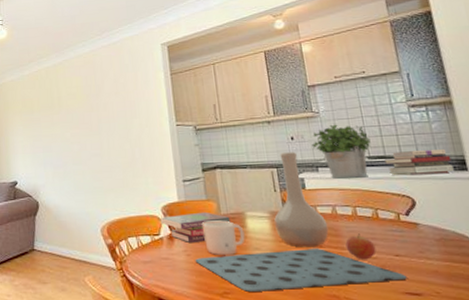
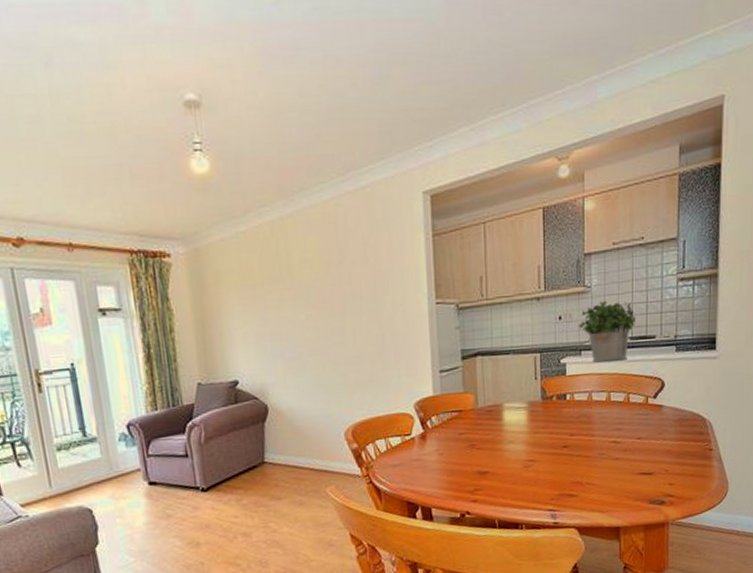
books: present [160,212,231,244] -> none [412,405,487,442]
placemat: present [195,248,407,292] -> none [447,437,643,486]
mug: present [202,220,245,256] -> none [458,414,500,453]
vase: present [273,152,329,248] -> none [530,334,582,438]
fruit: present [345,234,377,260] -> none [595,419,622,446]
books: present [384,149,454,176] -> none [645,328,704,358]

